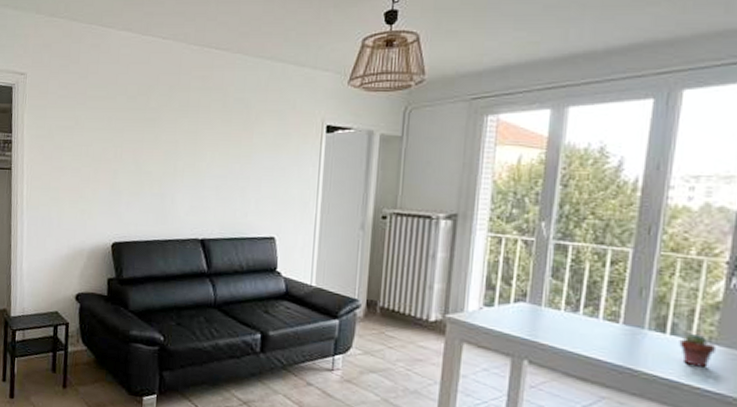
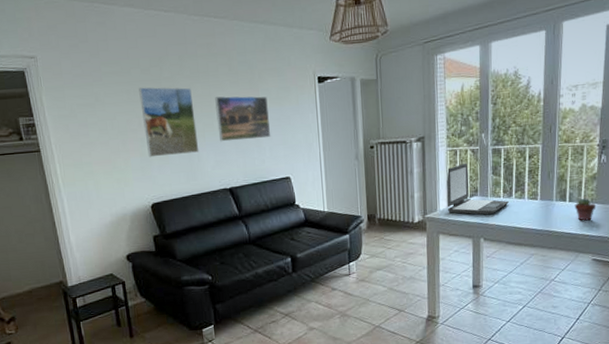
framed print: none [118,115,177,194] -> present [139,87,200,158]
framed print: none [199,135,262,189] -> present [215,96,271,142]
laptop: none [479,256,573,331] -> present [446,163,509,215]

